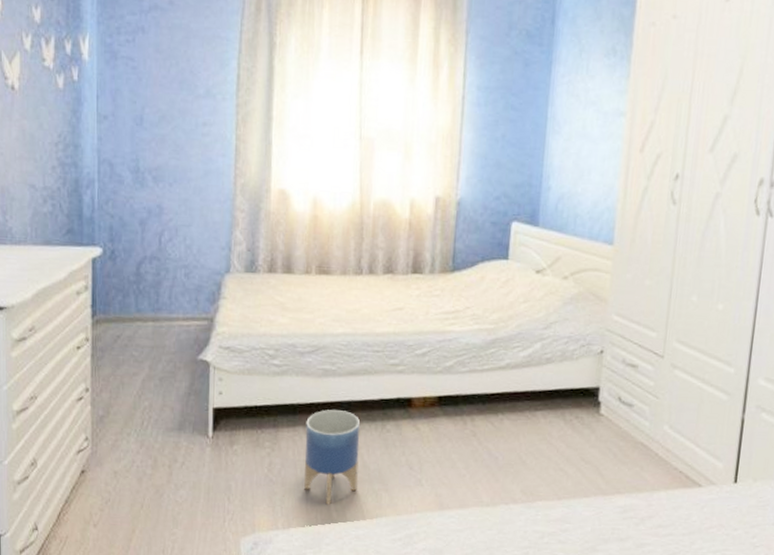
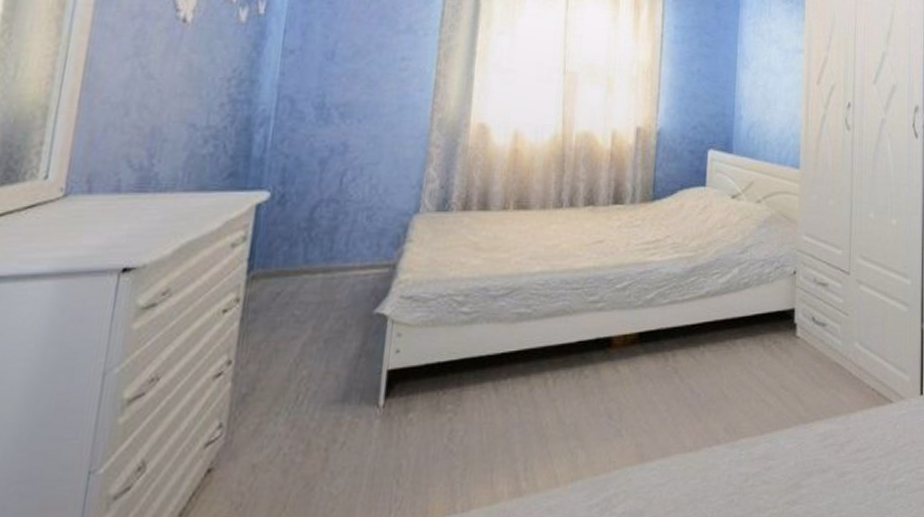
planter: present [304,410,361,505] -> none [490,358,556,474]

